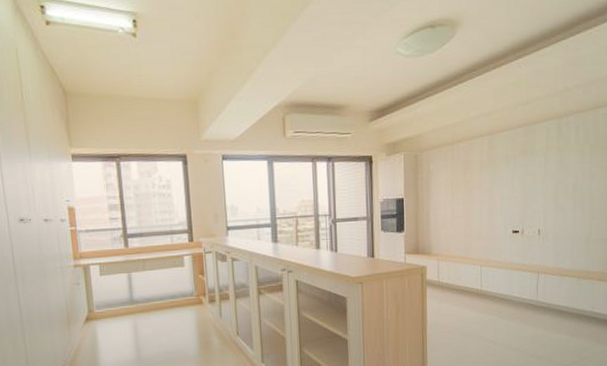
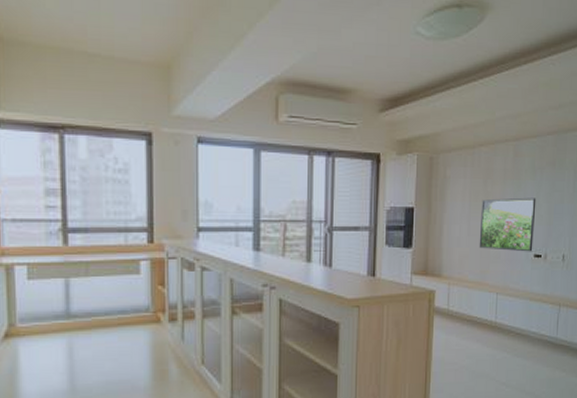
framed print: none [462,182,511,229] -> present [479,197,536,252]

